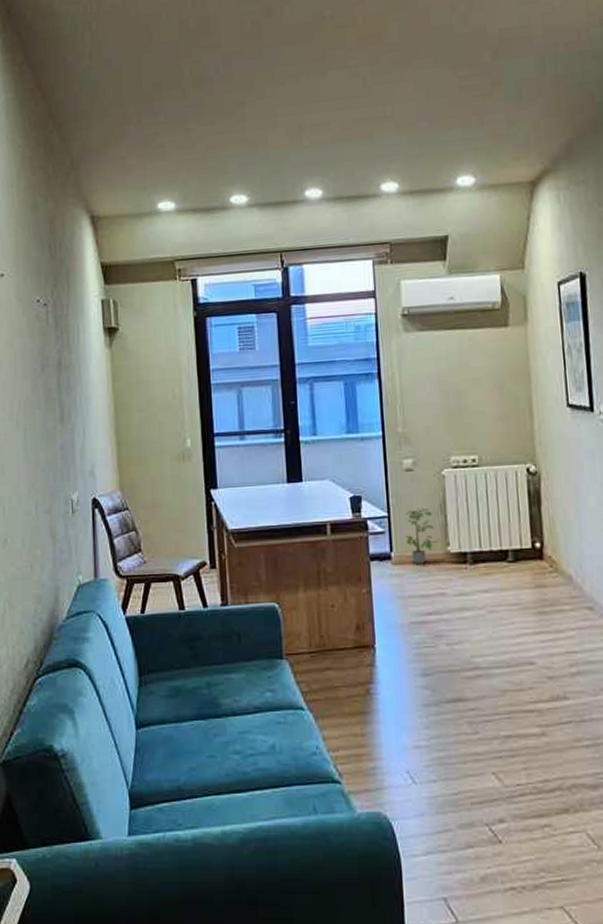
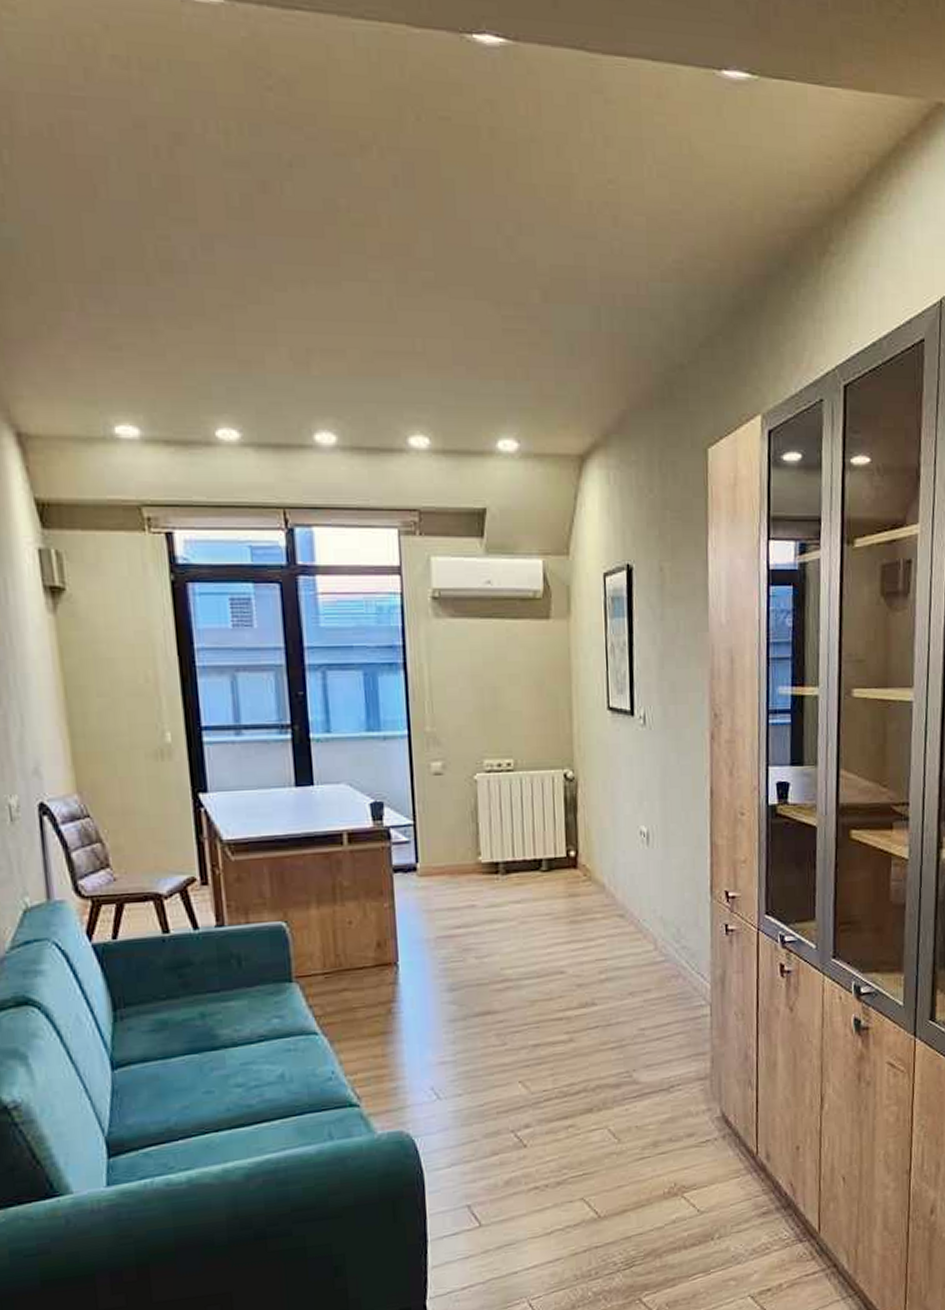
potted plant: present [405,507,438,564] -> none [432,815,469,875]

